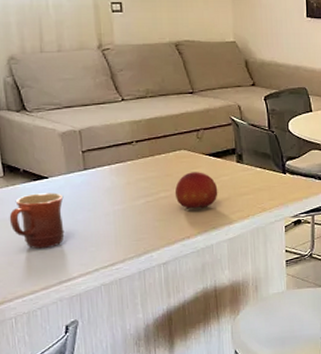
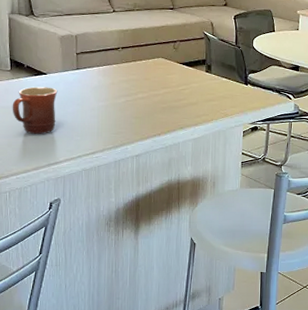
fruit: present [174,172,218,211] -> none [150,78,188,111]

